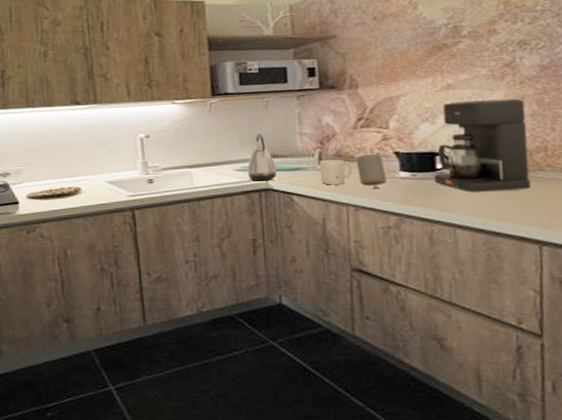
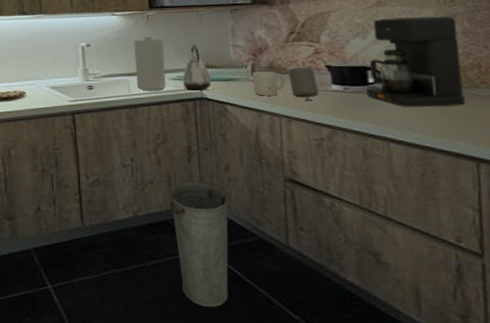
paper towel holder: none [195,125,230,184] -> present [133,36,166,91]
bucket: none [234,274,295,400] -> present [169,181,229,308]

